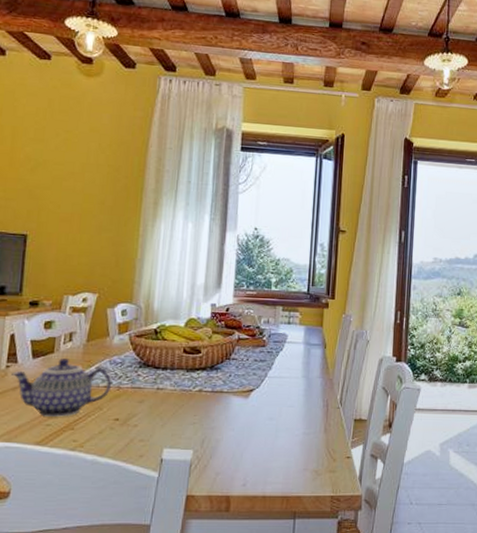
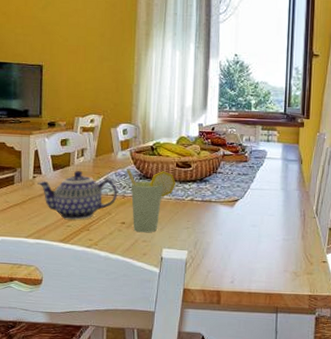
cup: none [124,356,183,431] -> present [127,169,176,233]

